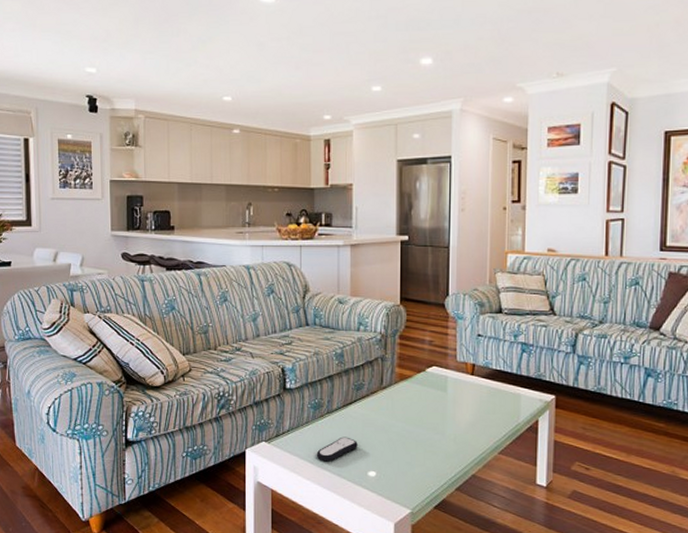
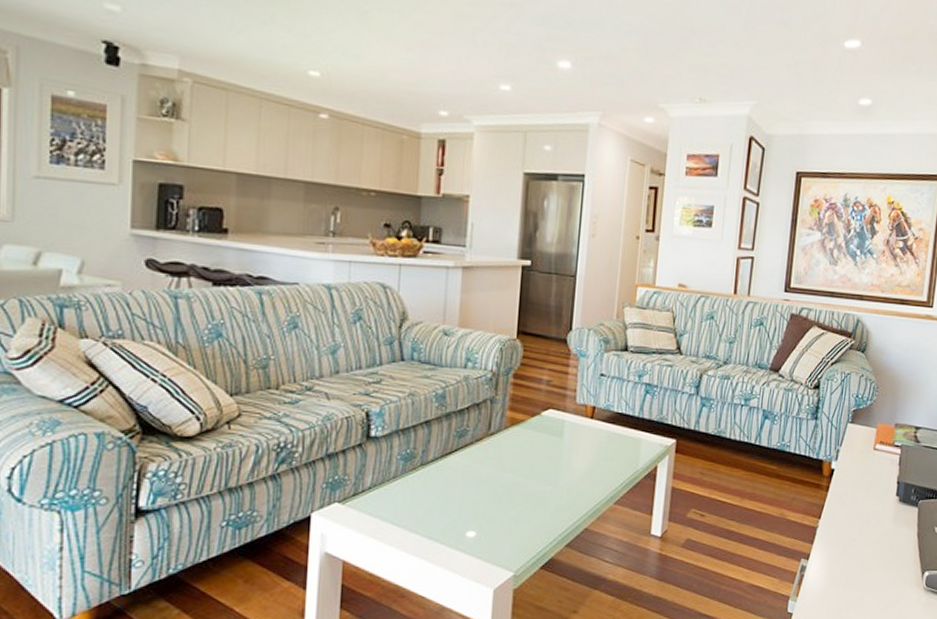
remote control: present [316,436,358,462] -> none [403,492,456,523]

